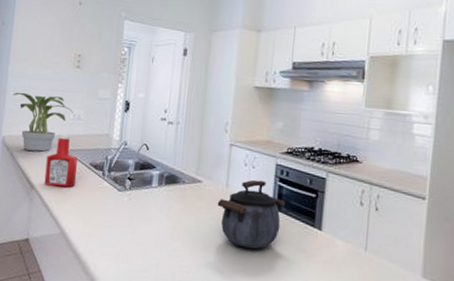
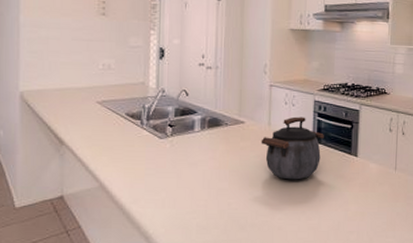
potted plant: present [13,92,74,152] -> none [28,43,103,105]
ketchup bottle: present [44,134,78,188] -> none [75,85,112,140]

